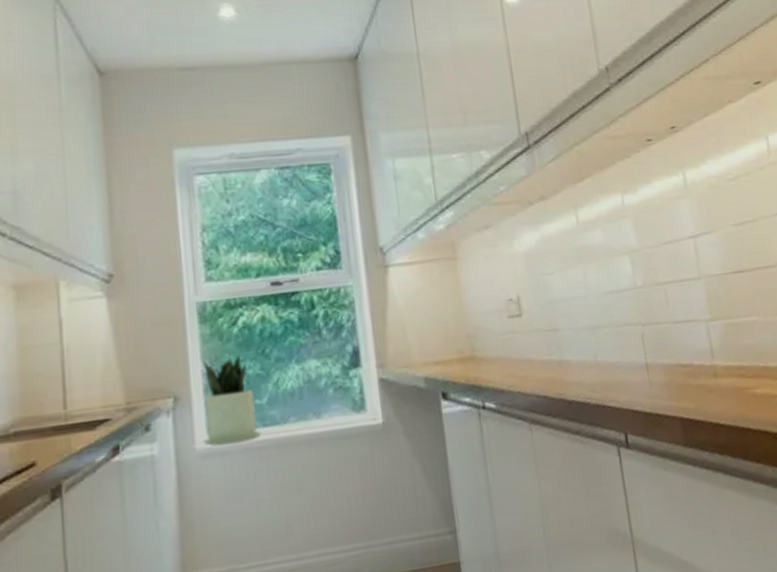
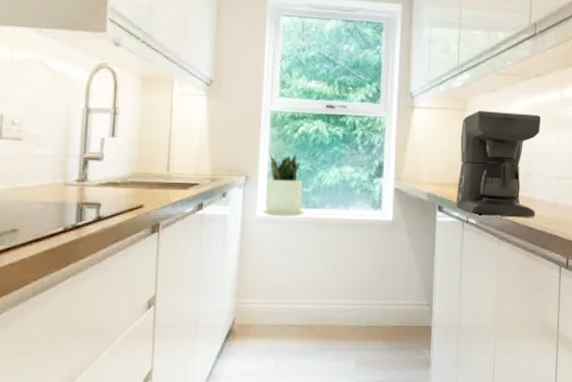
coffee maker: none [454,249,572,396] -> present [456,111,542,217]

